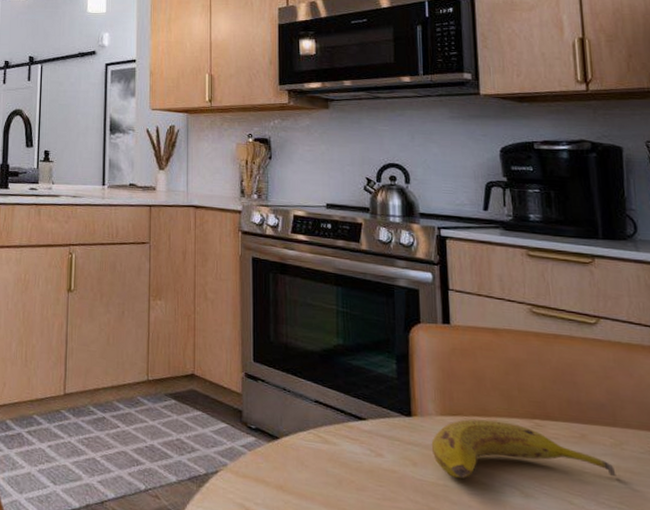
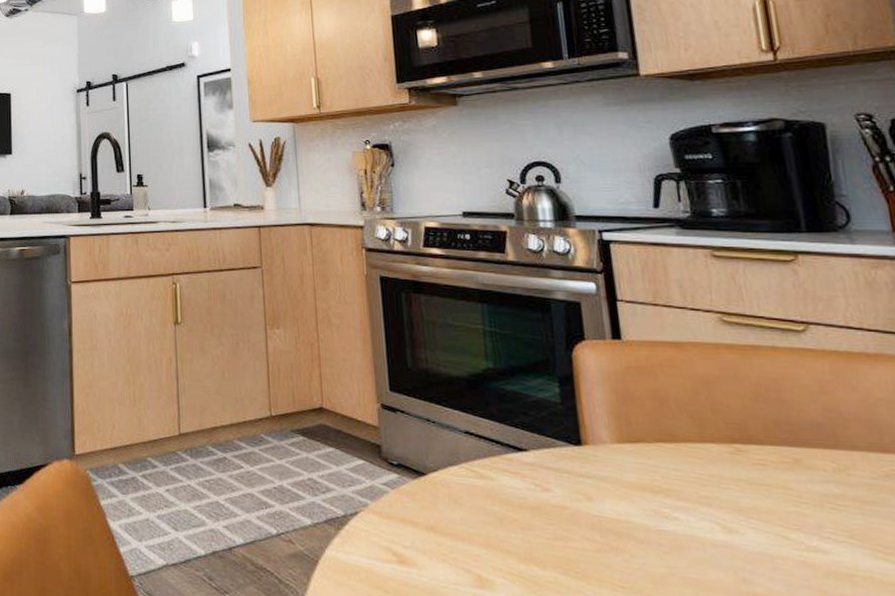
fruit: present [431,418,616,479] -> none [607,445,843,513]

